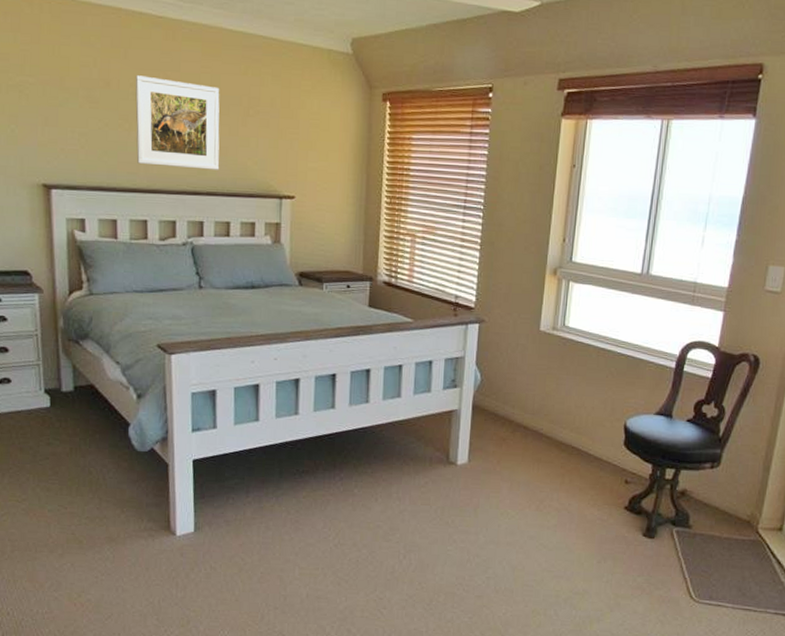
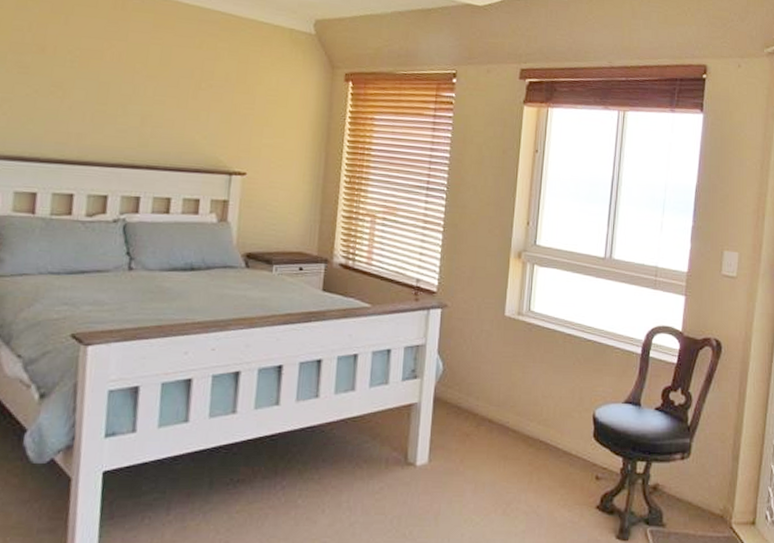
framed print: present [135,75,220,170] -> none [68,42,170,143]

